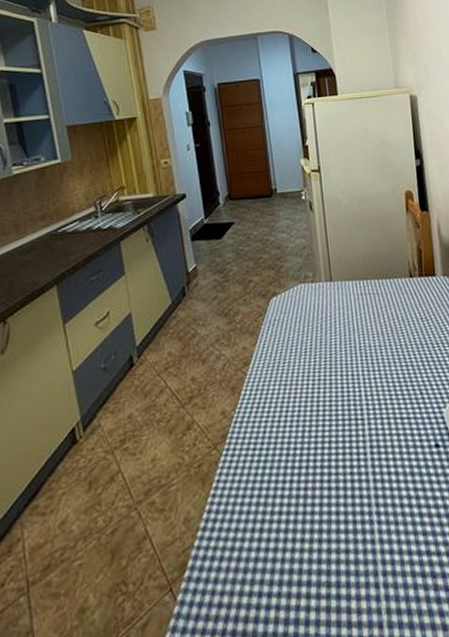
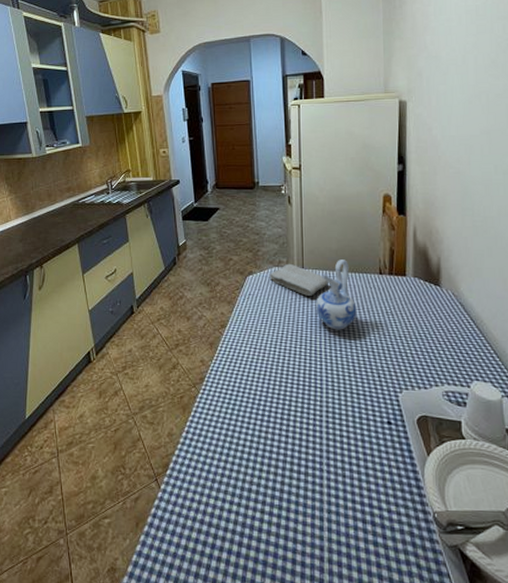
washcloth: none [295,277,359,313] -> present [269,263,328,296]
ceramic pitcher: none [348,266,392,348] -> present [316,260,357,330]

